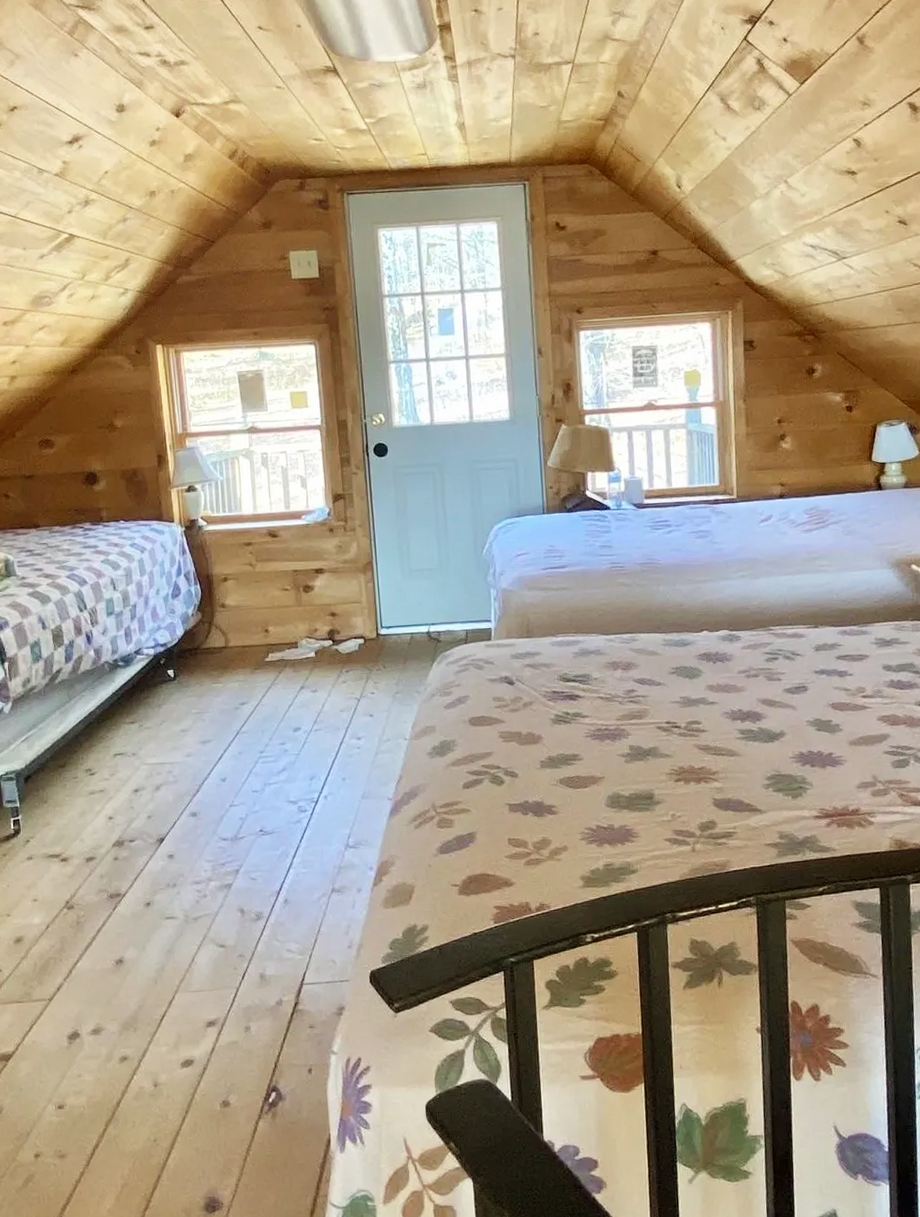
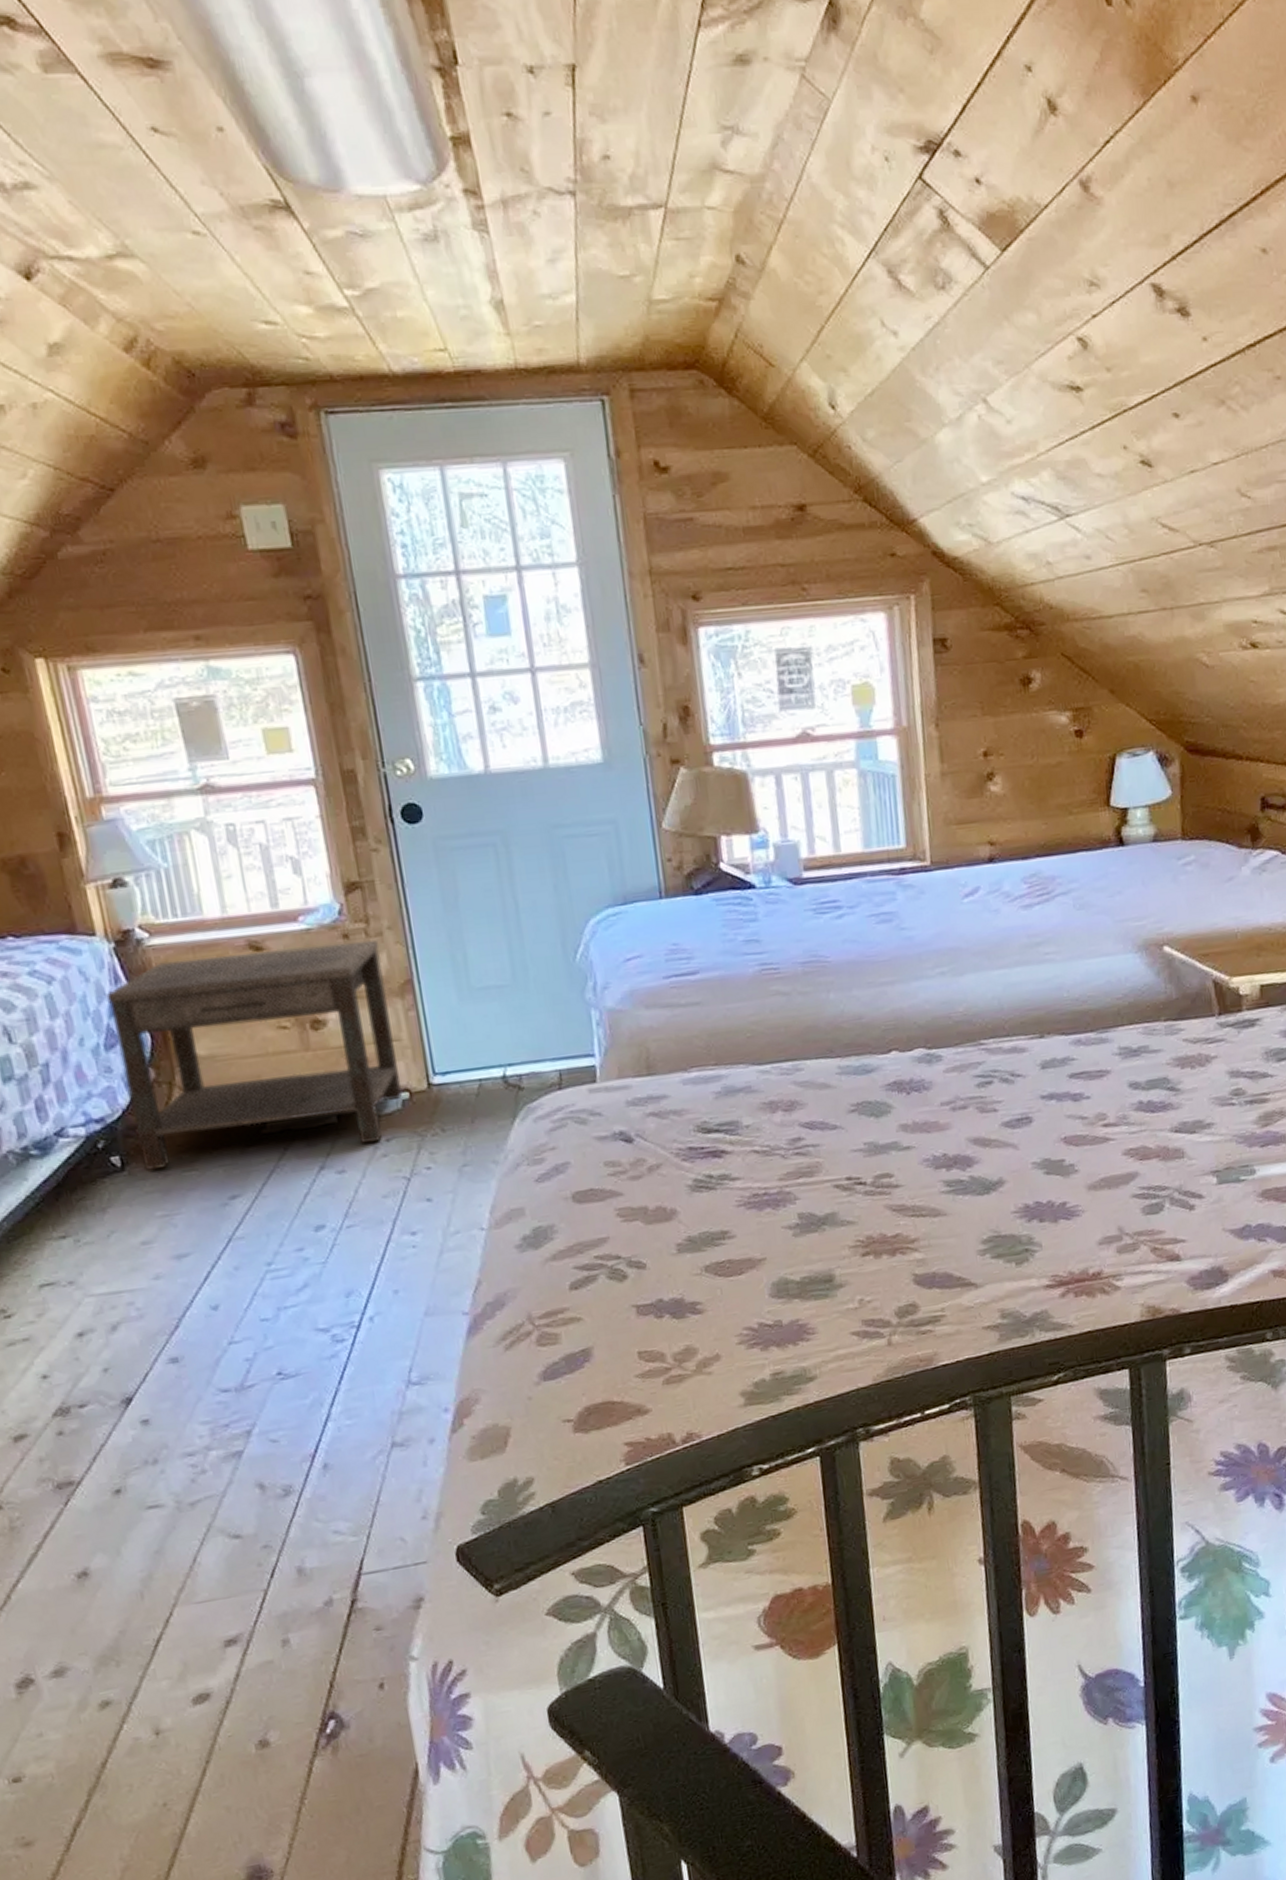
side table: none [176,534,360,681] -> present [106,940,403,1170]

